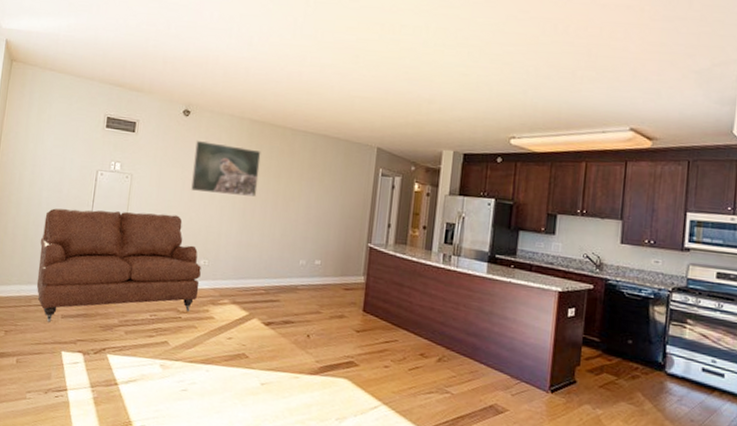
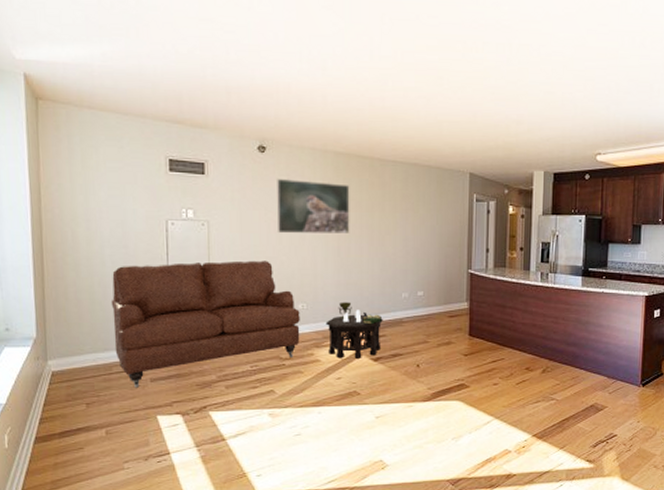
side table: none [223,262,279,321] -> present [325,302,383,359]

